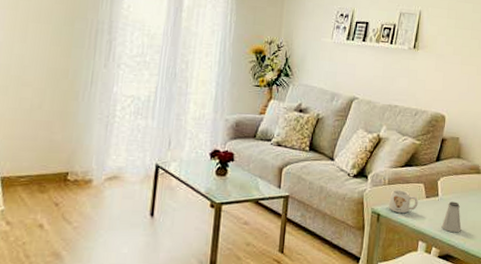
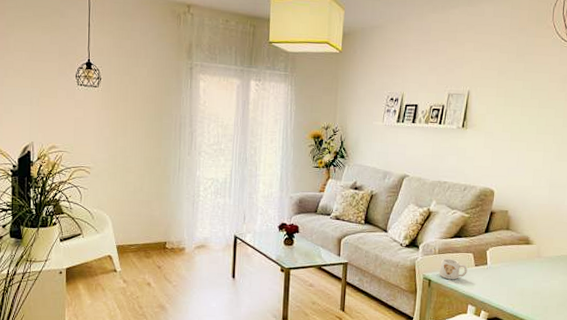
saltshaker: present [441,201,462,233] -> none [490,270,510,298]

